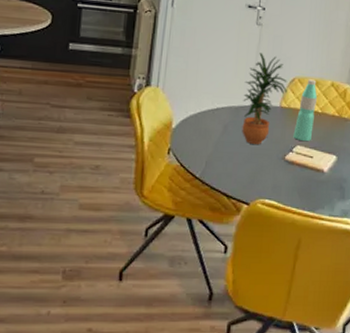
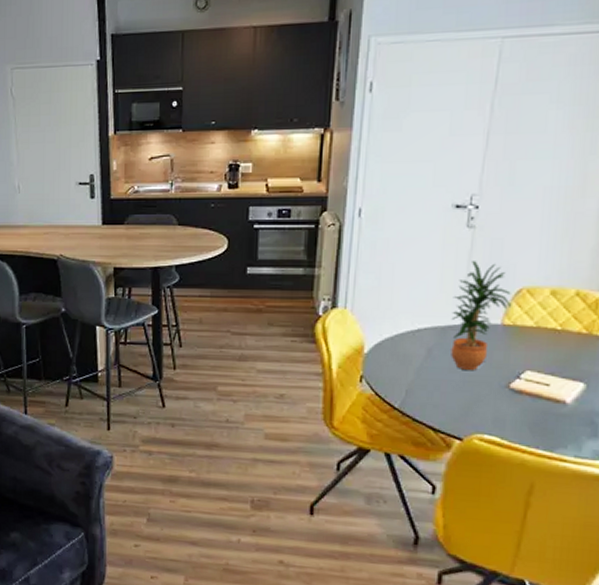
water bottle: present [293,79,317,142] -> none [521,289,555,366]

